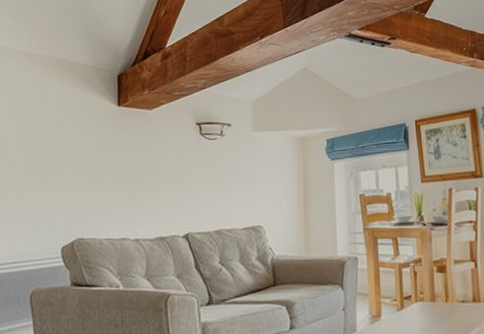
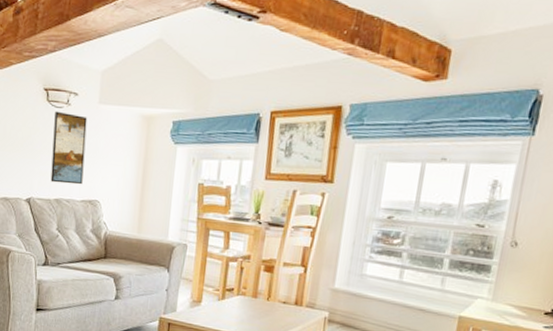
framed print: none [209,143,243,214] -> present [50,111,88,185]

